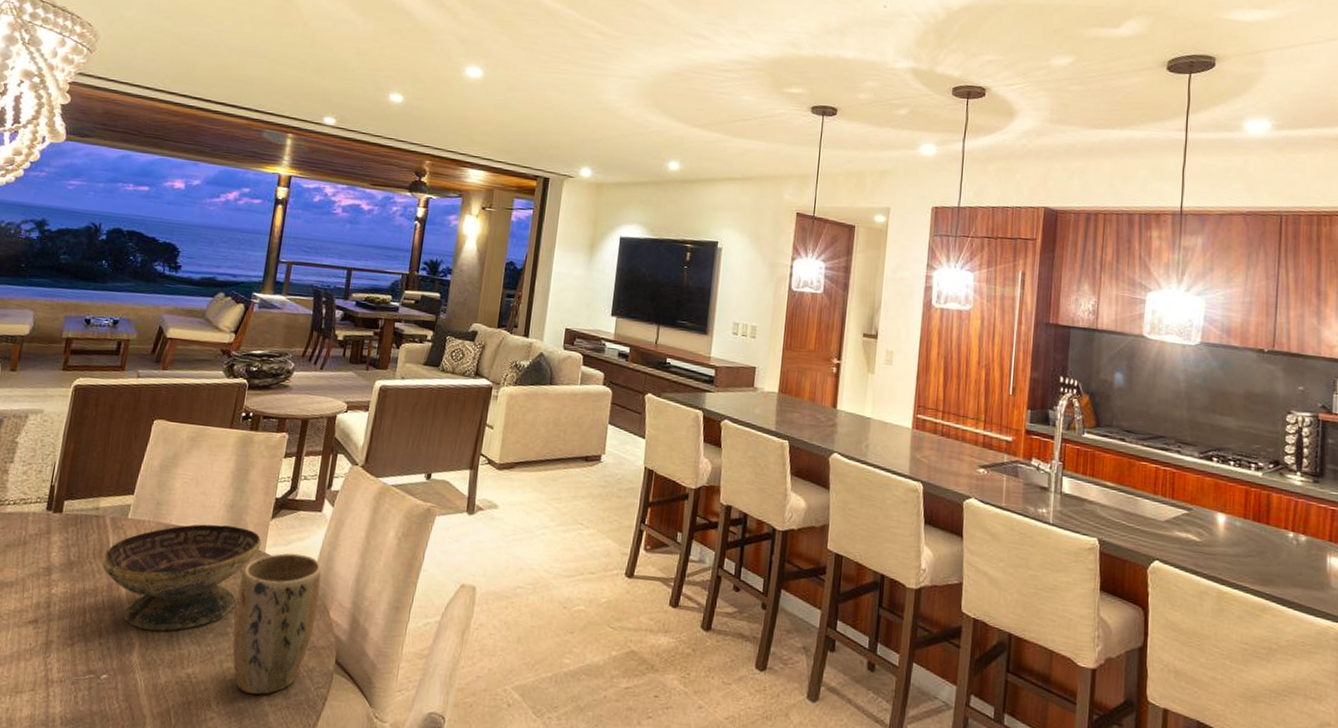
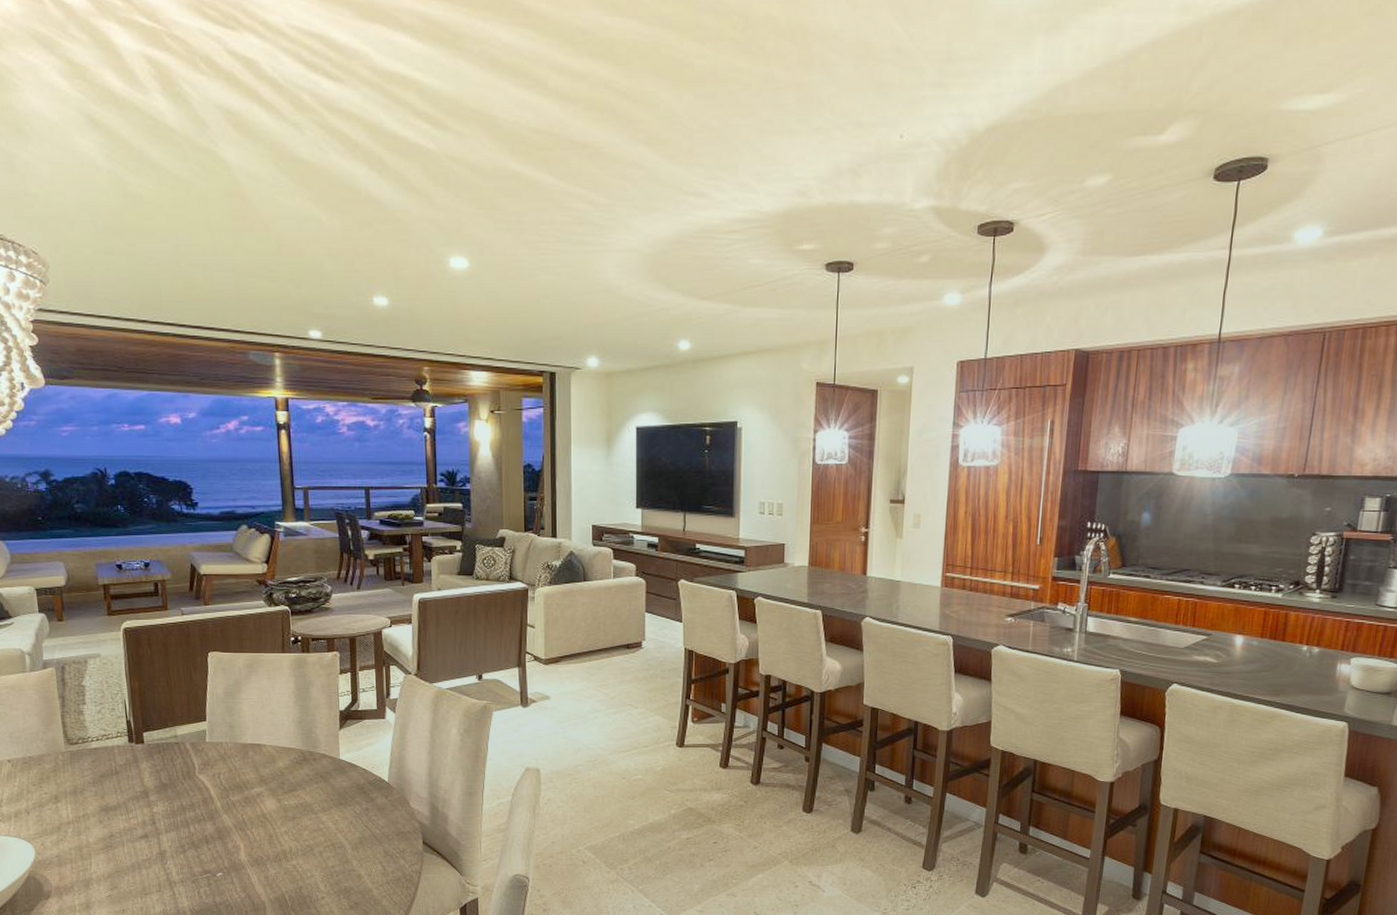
decorative bowl: present [102,524,262,632] -> none [192,739,335,834]
plant pot: present [232,553,322,695] -> none [323,757,398,875]

